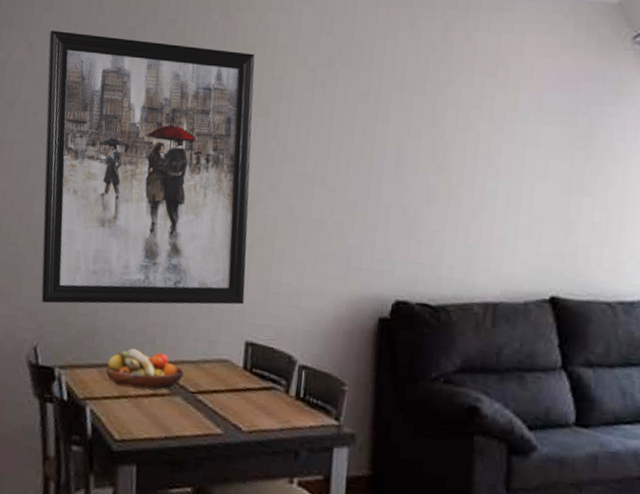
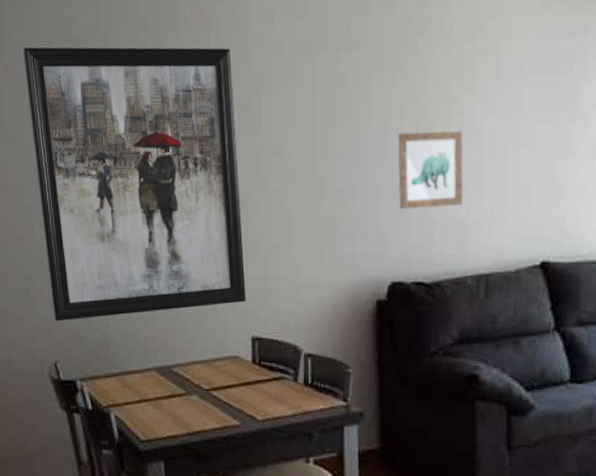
fruit bowl: present [105,348,184,389] -> none [124,355,197,392]
wall art: none [410,152,479,231] -> present [398,131,464,209]

